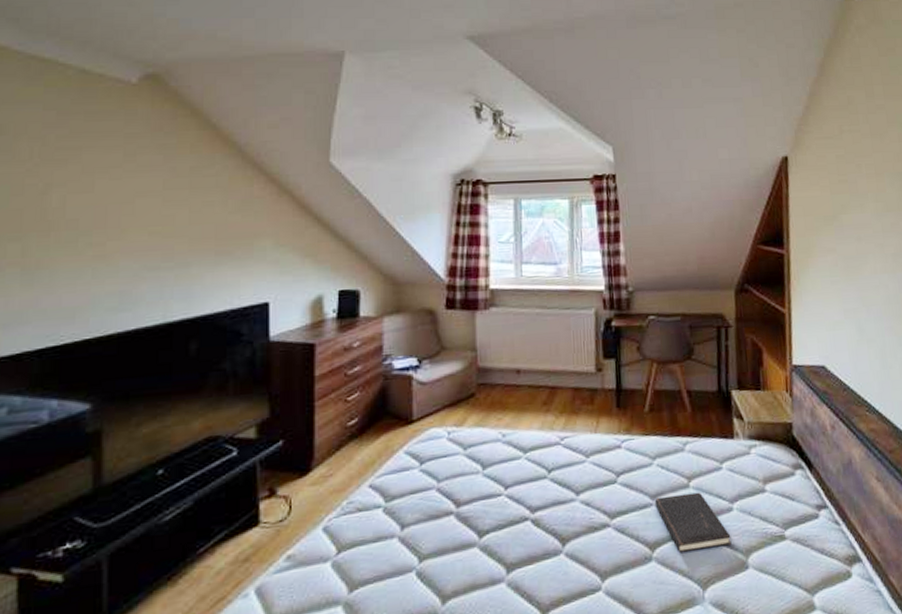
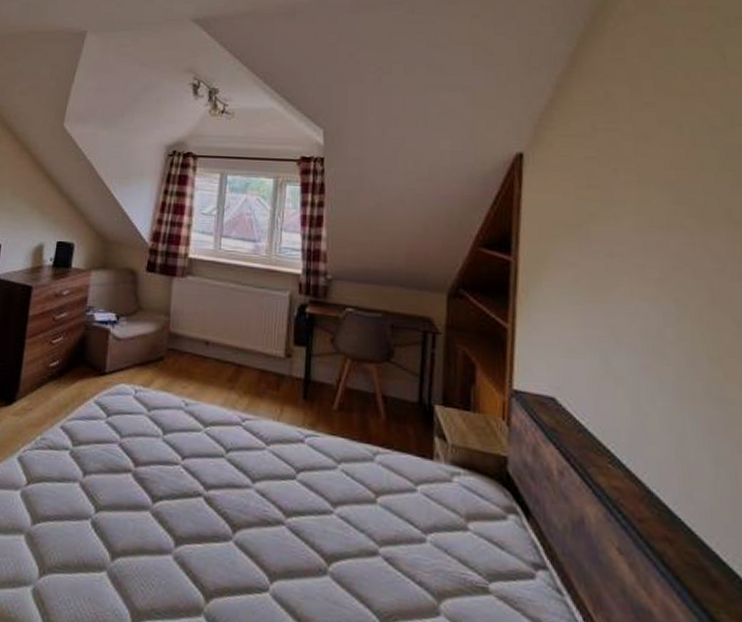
hardcover book: present [654,492,732,554] -> none [335,506,421,582]

